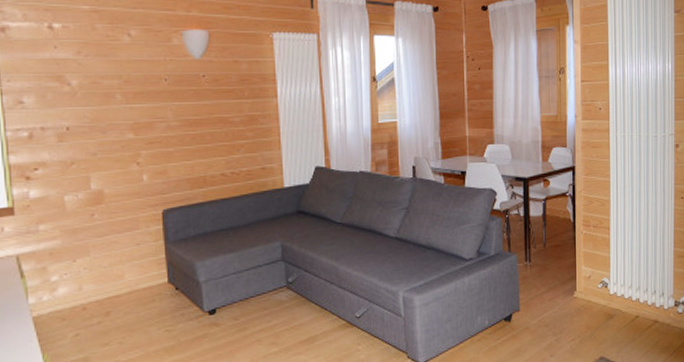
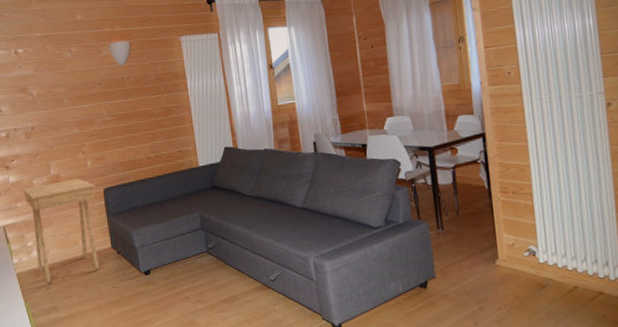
side table: none [48,196,152,330] -> present [22,179,99,284]

